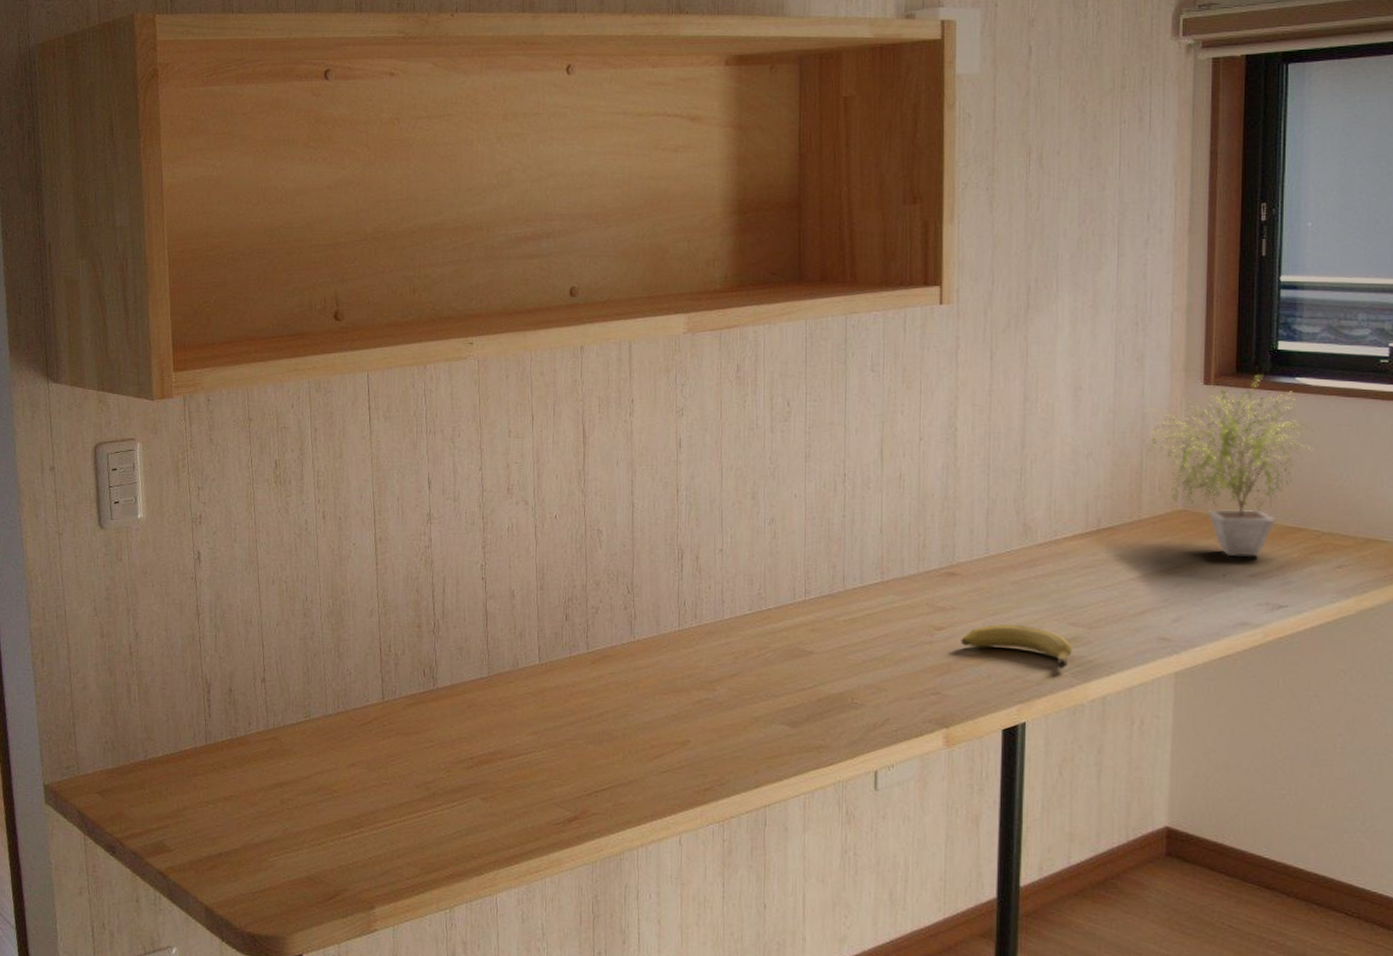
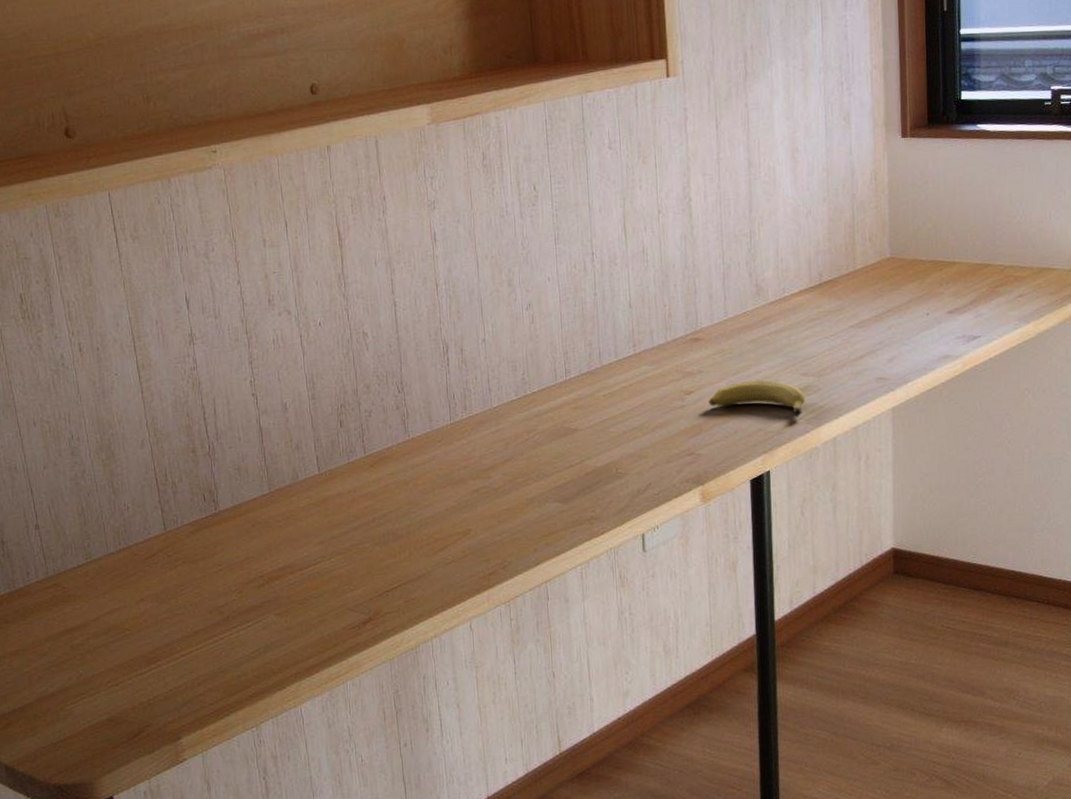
potted plant: present [1143,373,1312,557] -> none [852,123,994,296]

